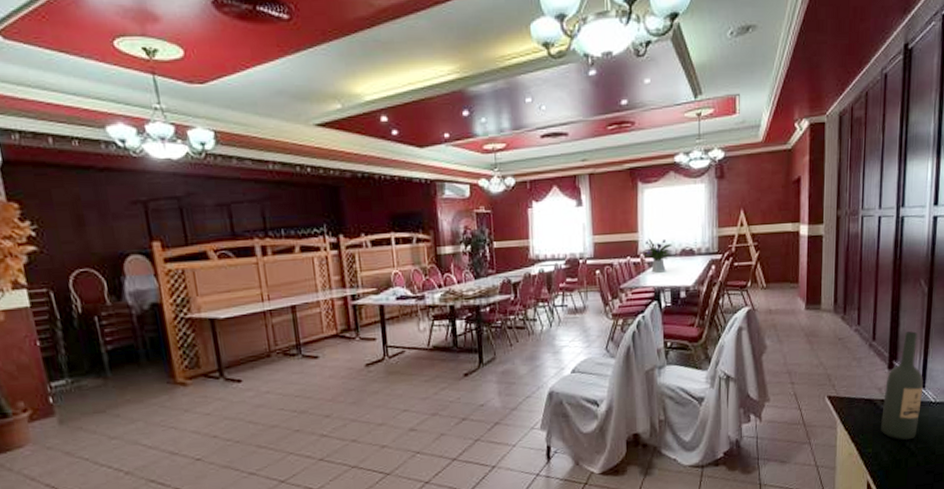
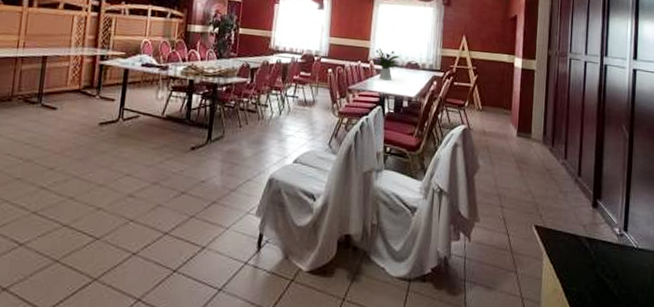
wine bottle: present [881,331,924,441] -> none [585,173,626,284]

